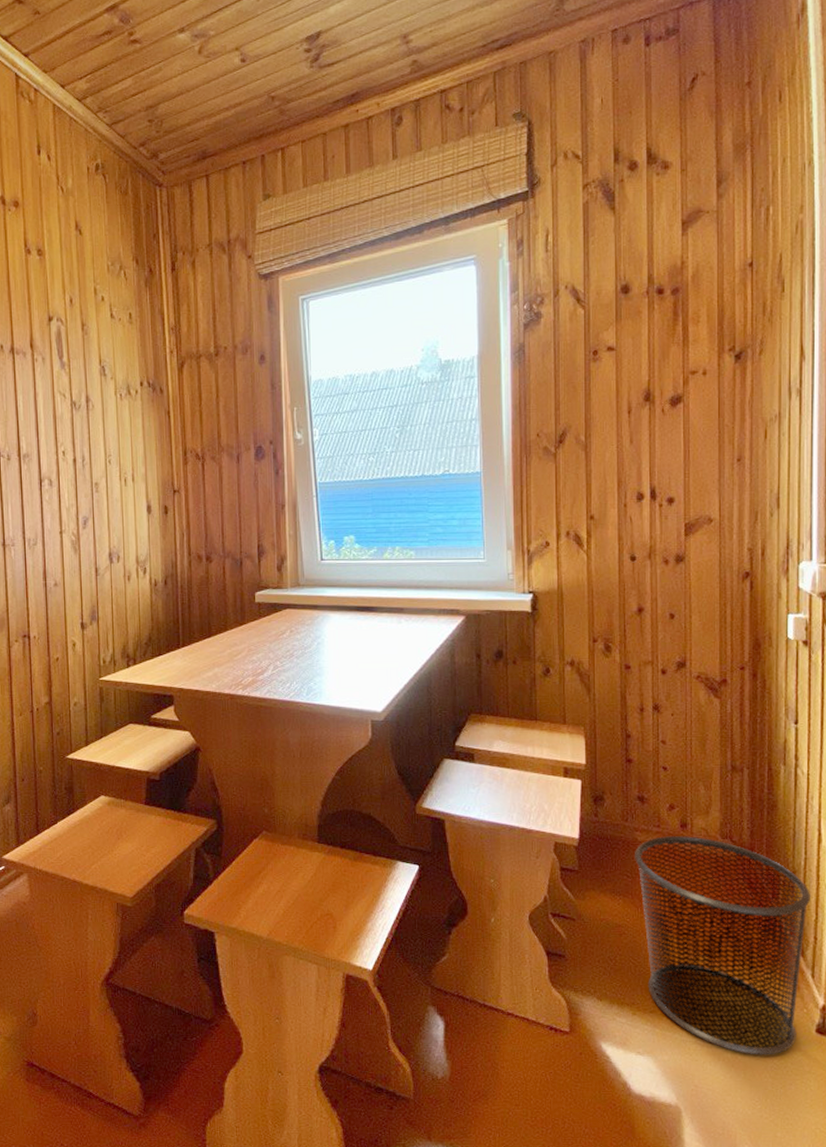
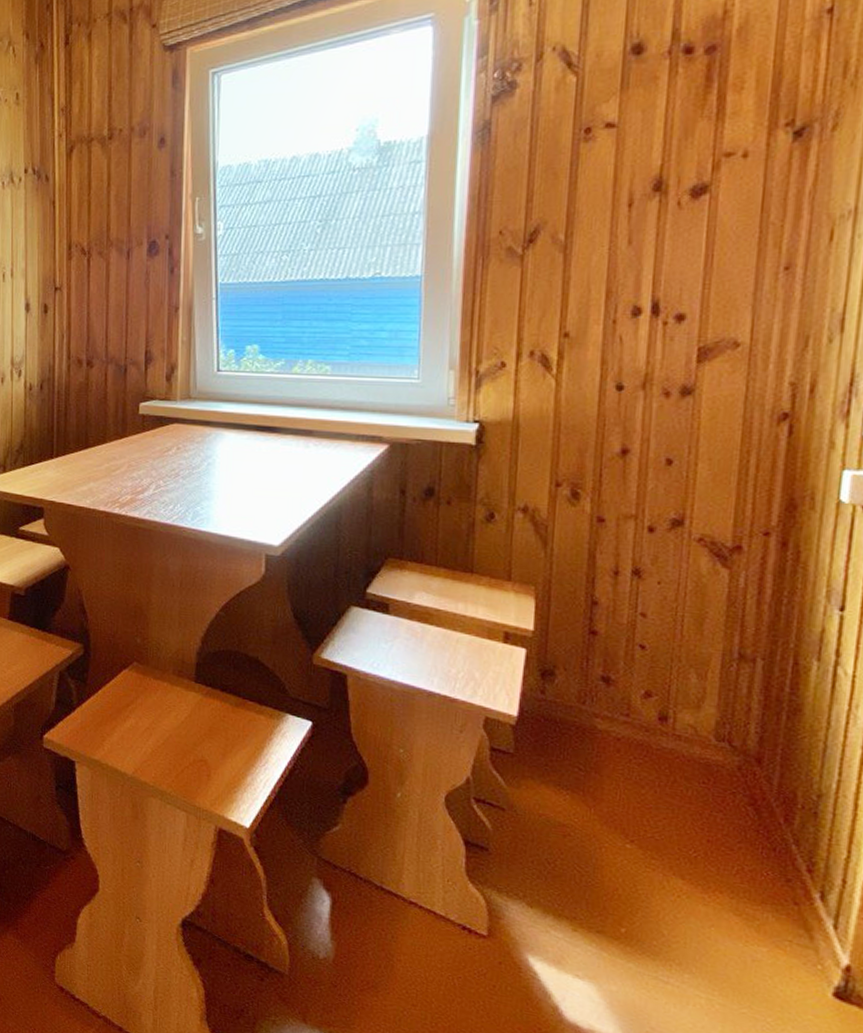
waste bin: present [635,836,810,1055] -> none [591,727,842,1012]

